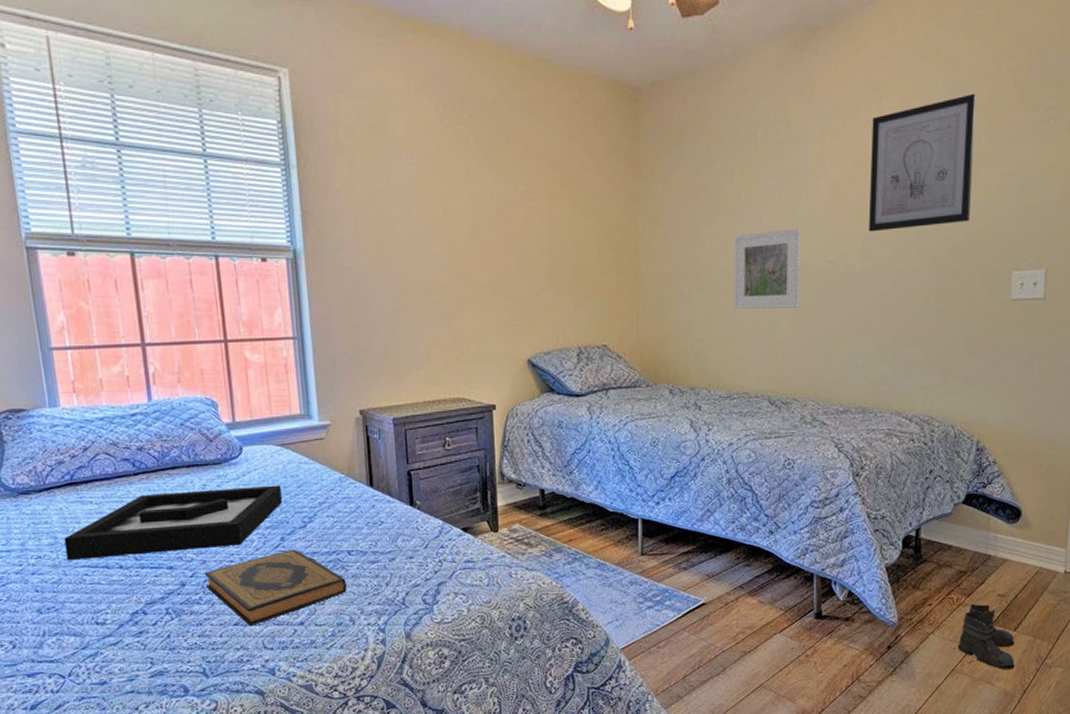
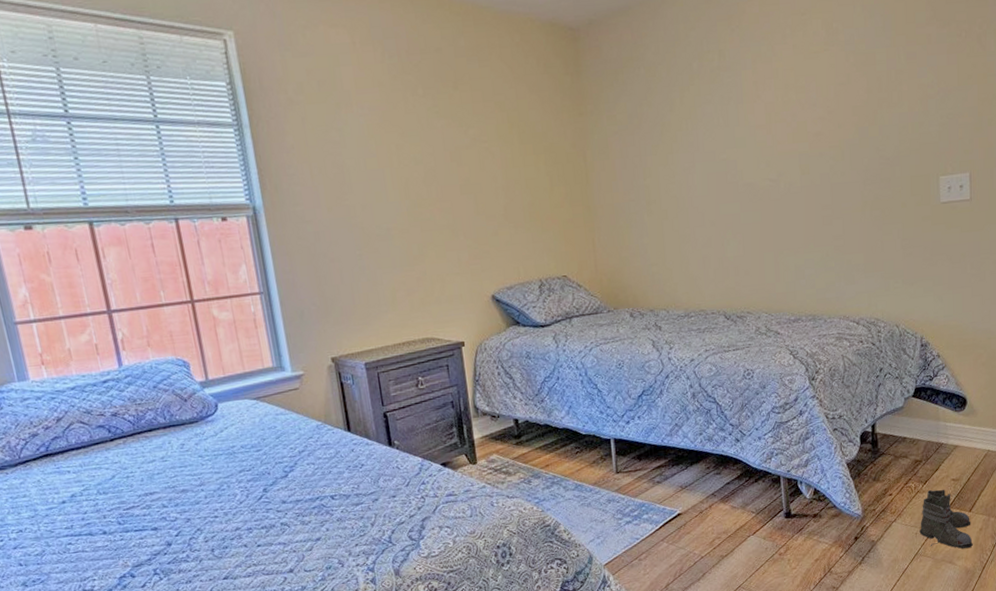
decorative tray: present [64,485,282,561] -> none [44,438,262,532]
hardback book: present [204,549,347,625] -> none [189,499,333,578]
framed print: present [733,229,801,309] -> none [679,151,746,232]
wall art: present [869,93,977,232] -> none [799,13,896,149]

